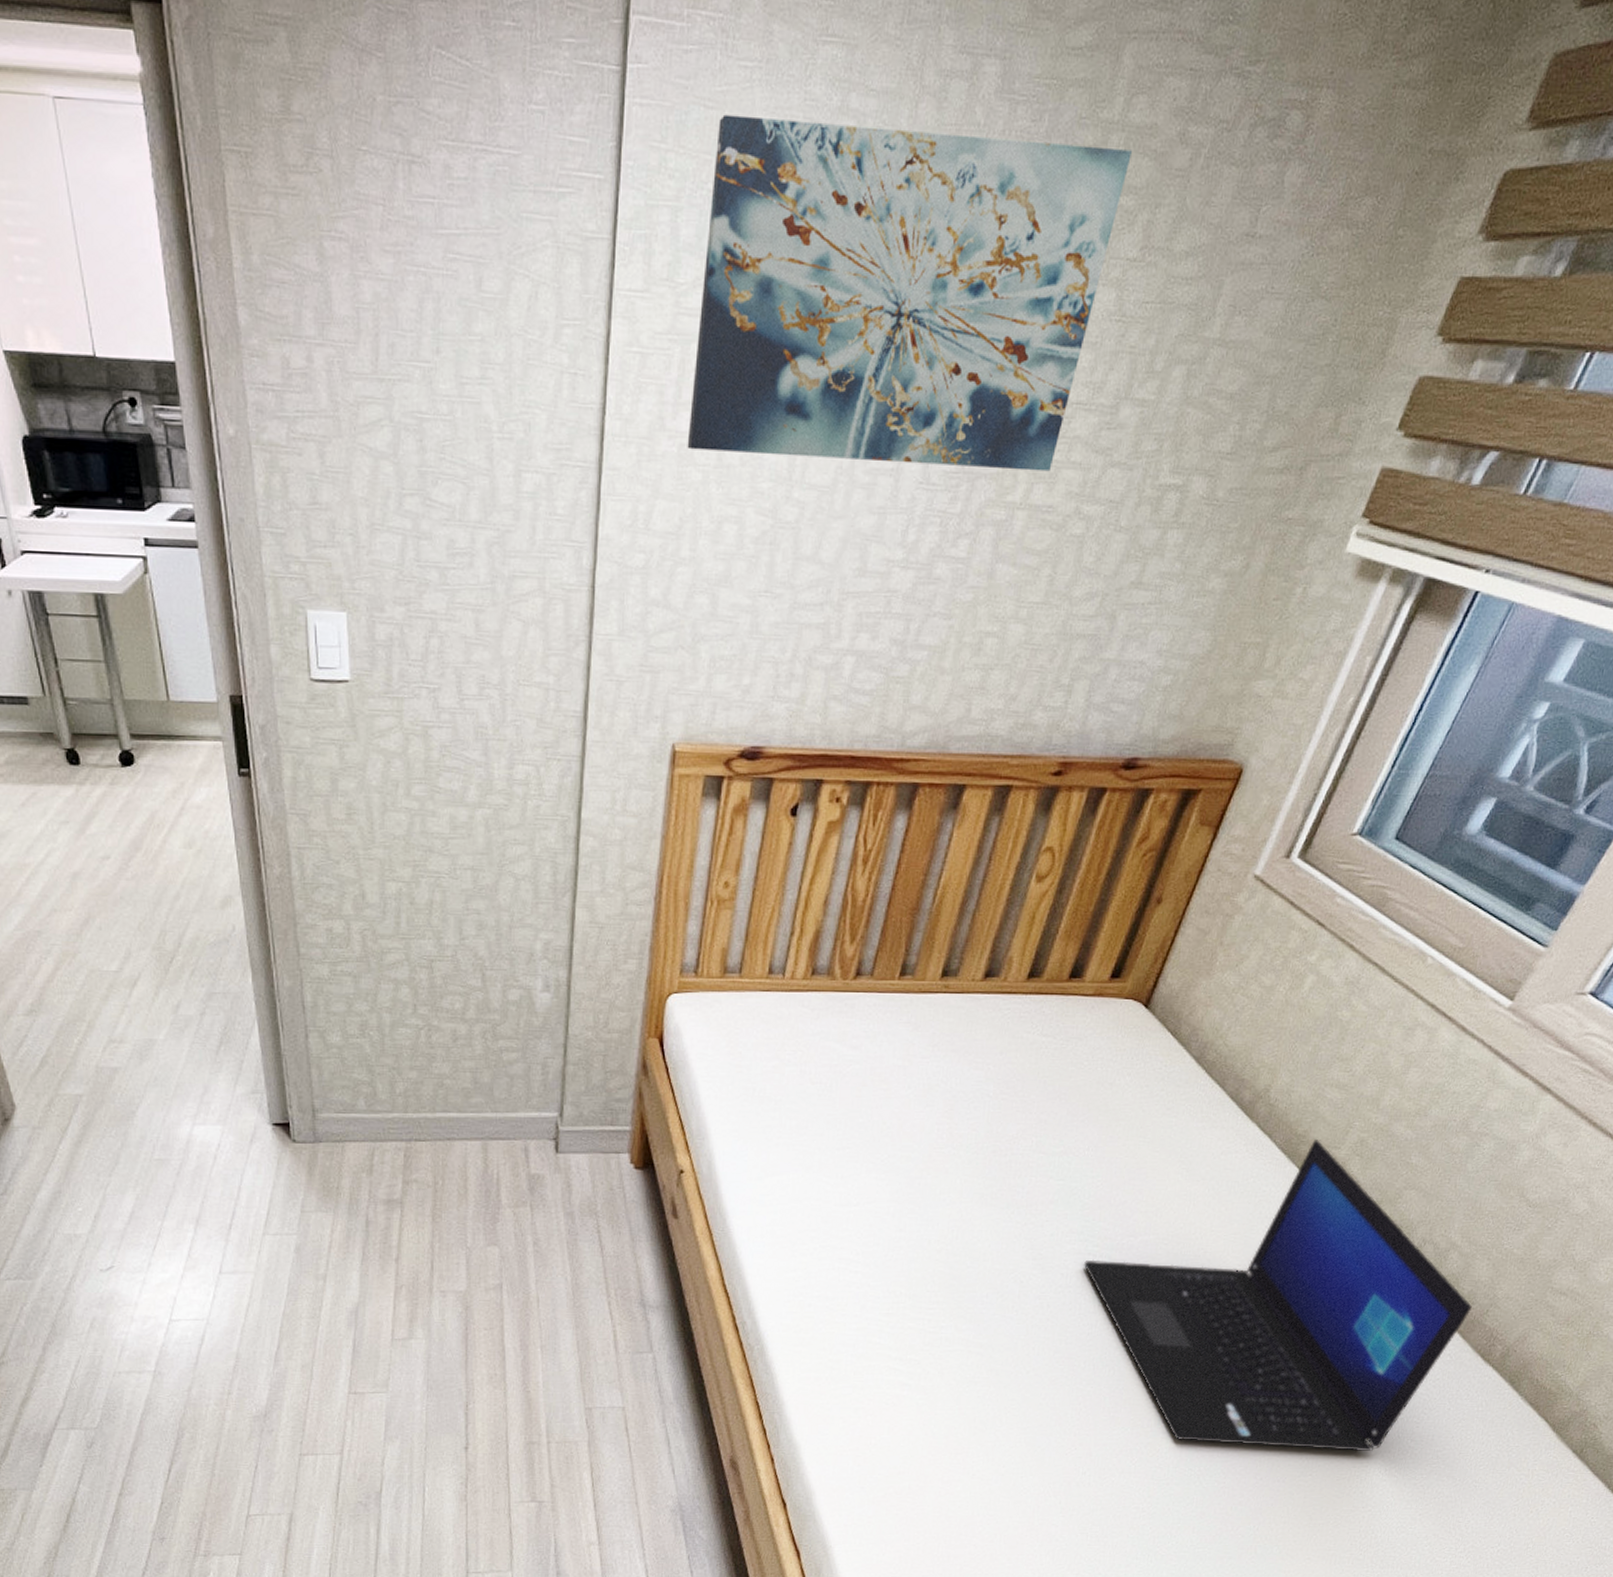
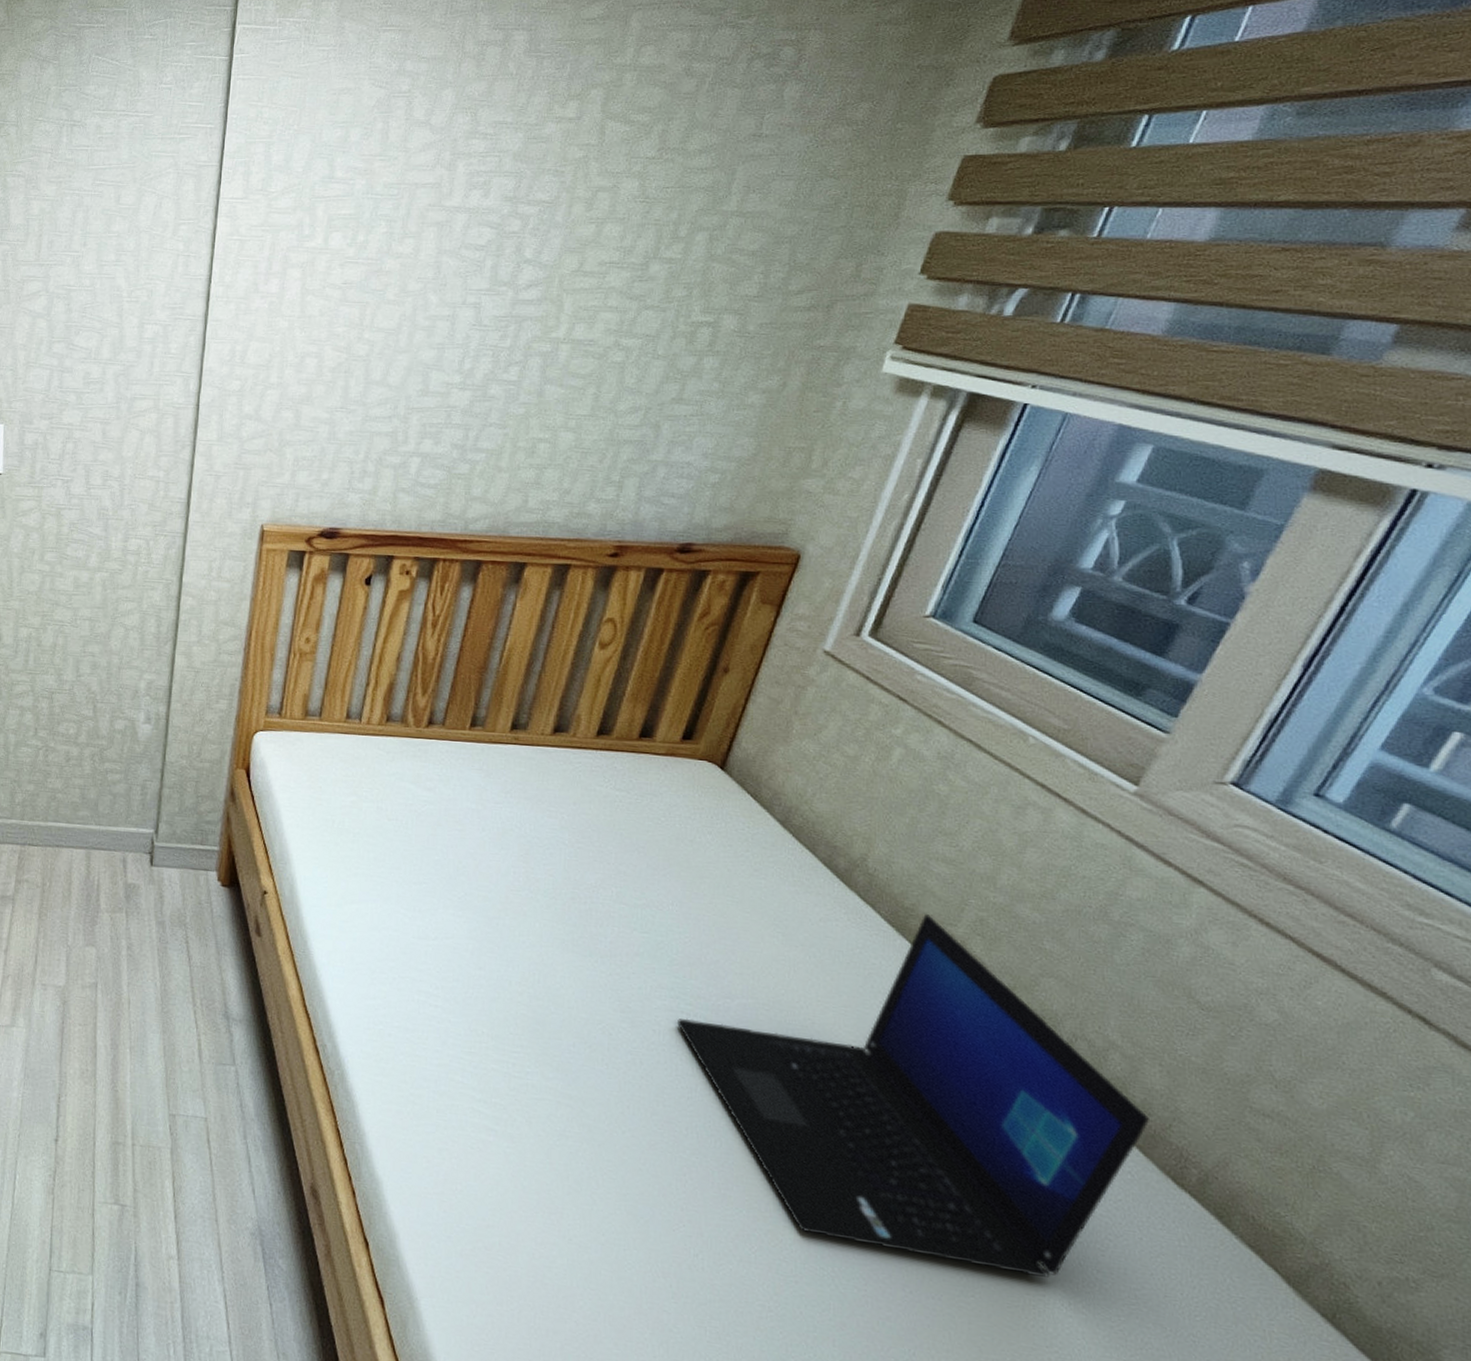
wall art: present [687,114,1132,472] -> none [276,81,644,314]

